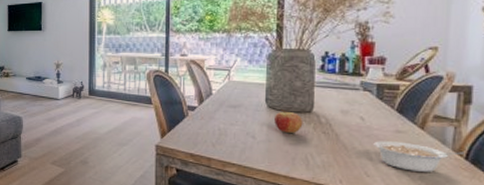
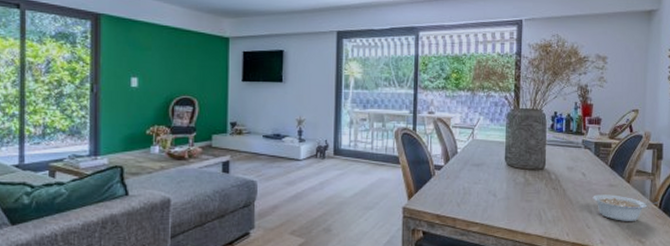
fruit: present [274,110,303,133] -> none [513,167,537,190]

